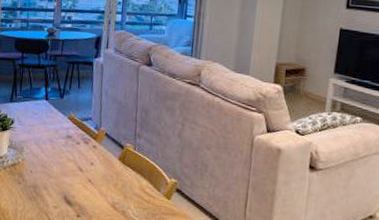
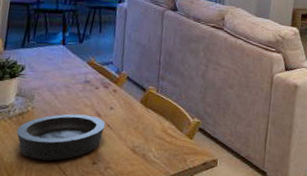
bowl: none [10,167,88,211] -> present [17,114,106,161]

